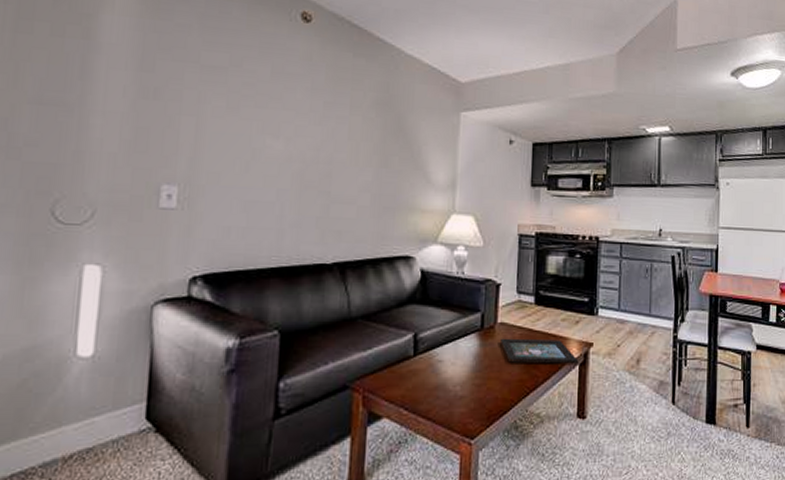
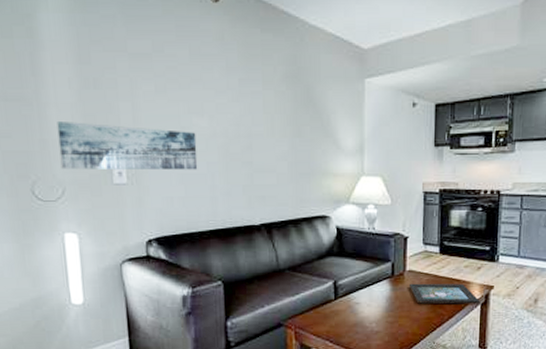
wall art: none [95,132,268,197] -> present [57,122,198,170]

